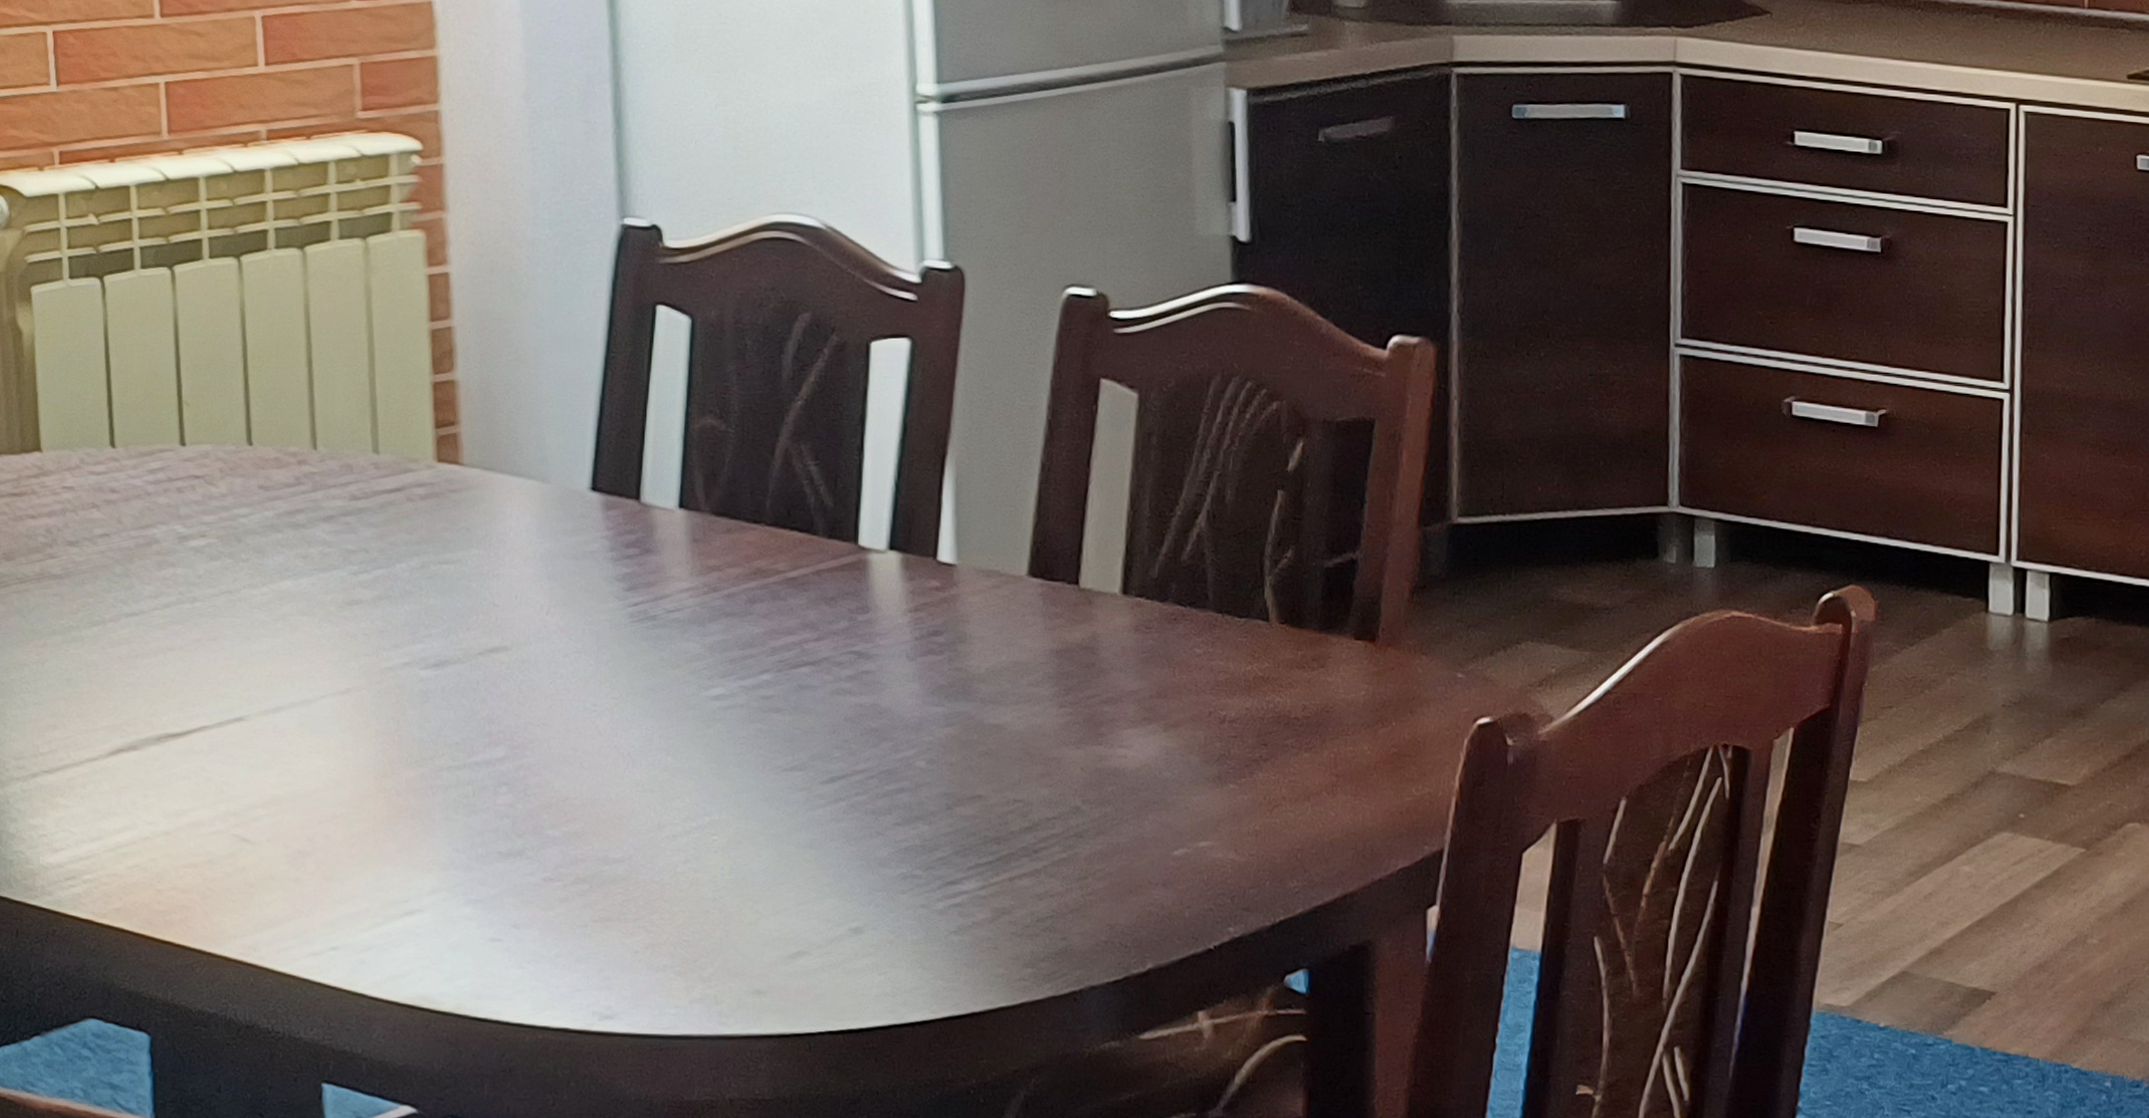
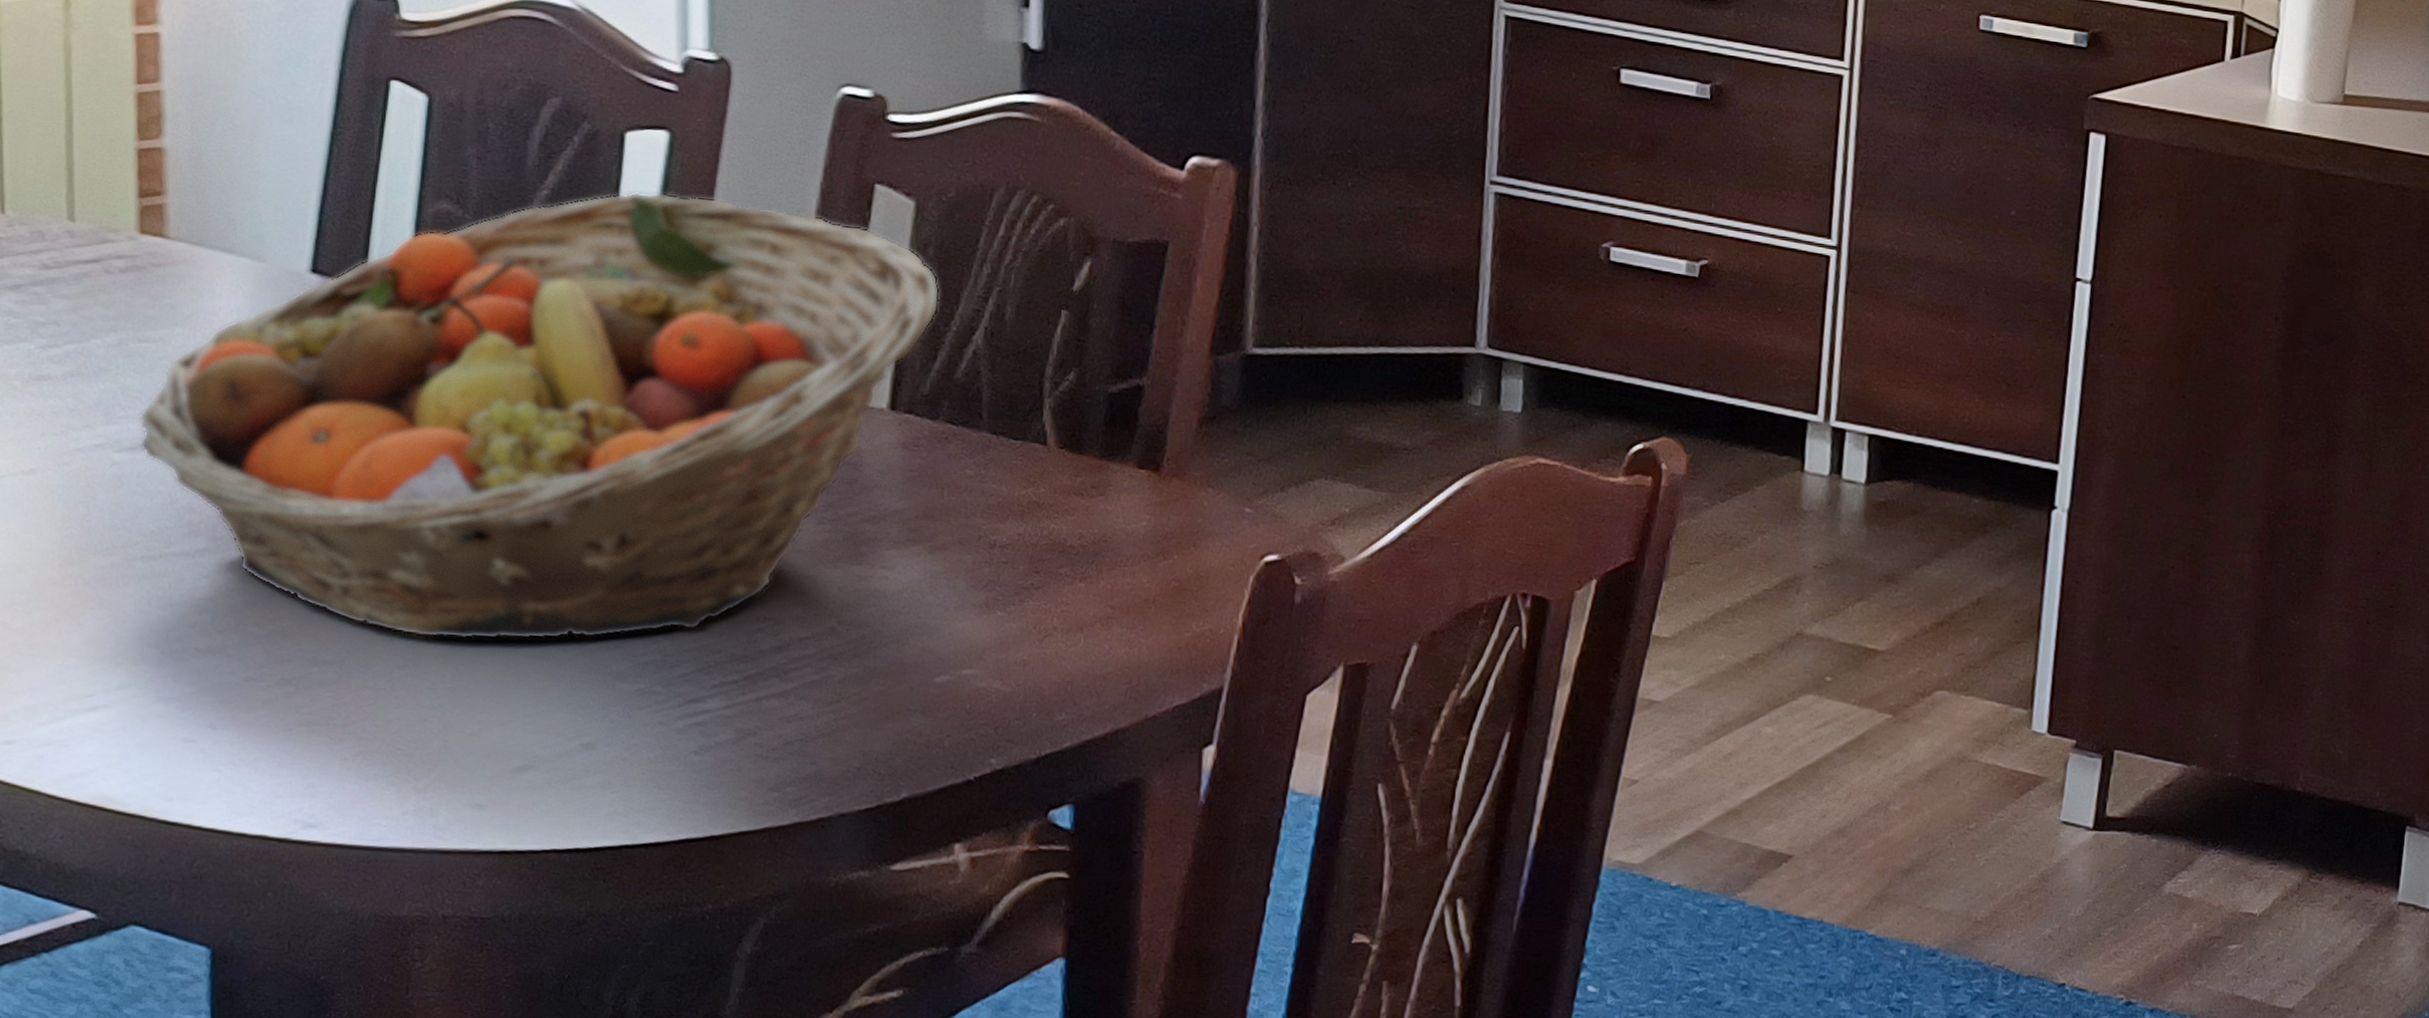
fruit basket: none [441,398,1164,834] -> present [139,192,940,641]

